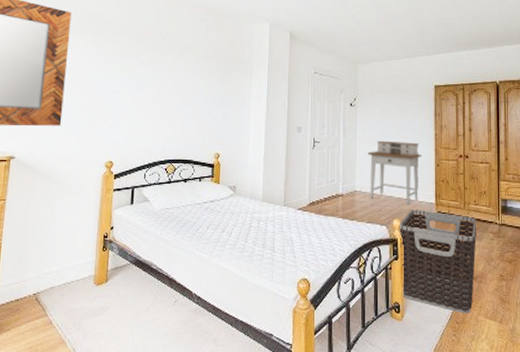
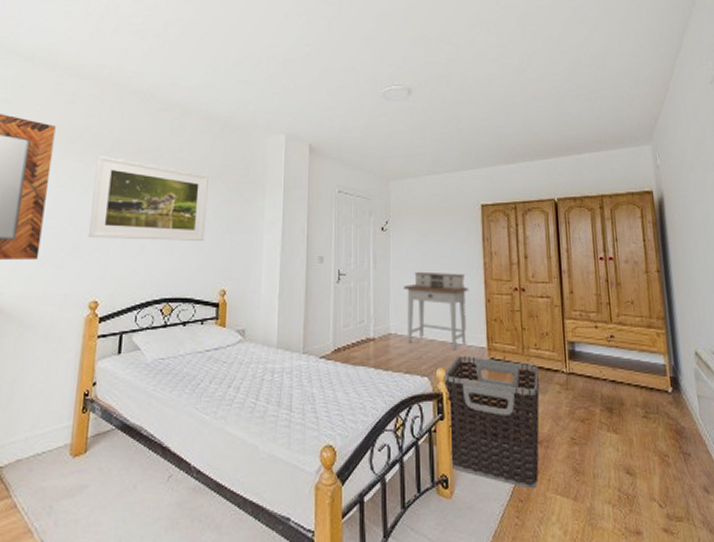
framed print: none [103,39,204,112] -> present [89,156,209,241]

